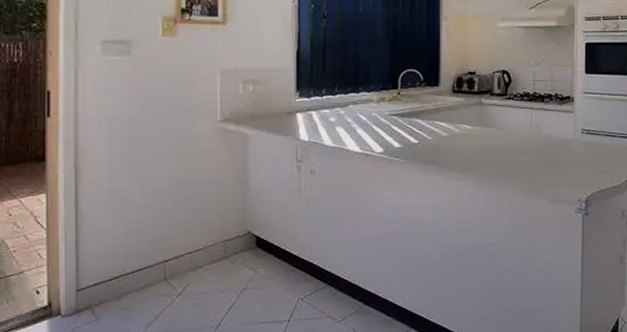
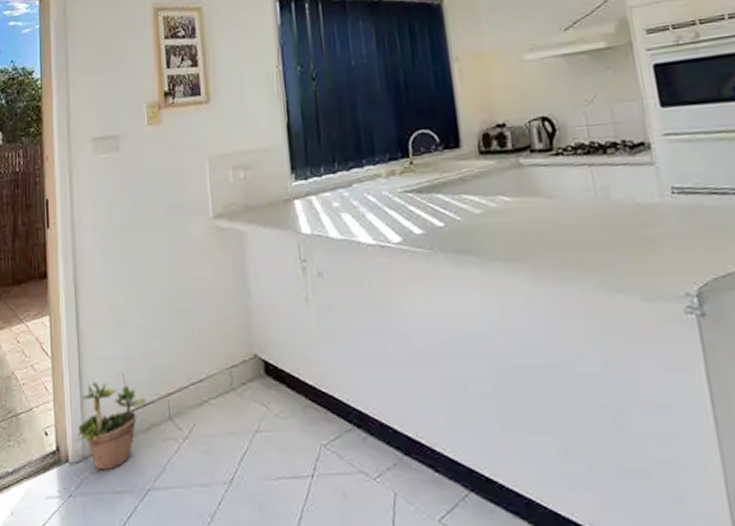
potted plant: none [68,242,143,321] -> present [75,372,146,471]

